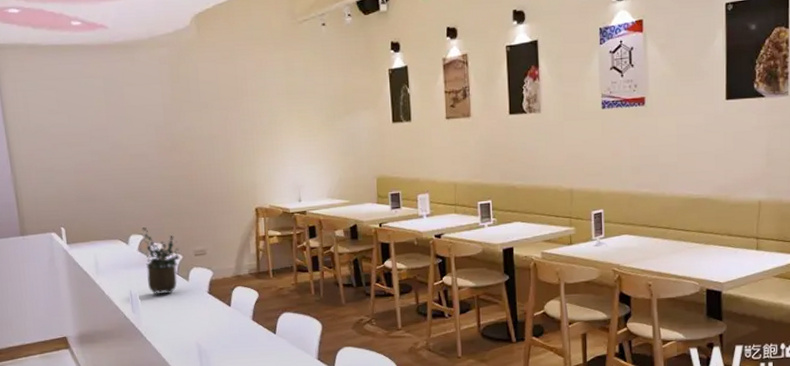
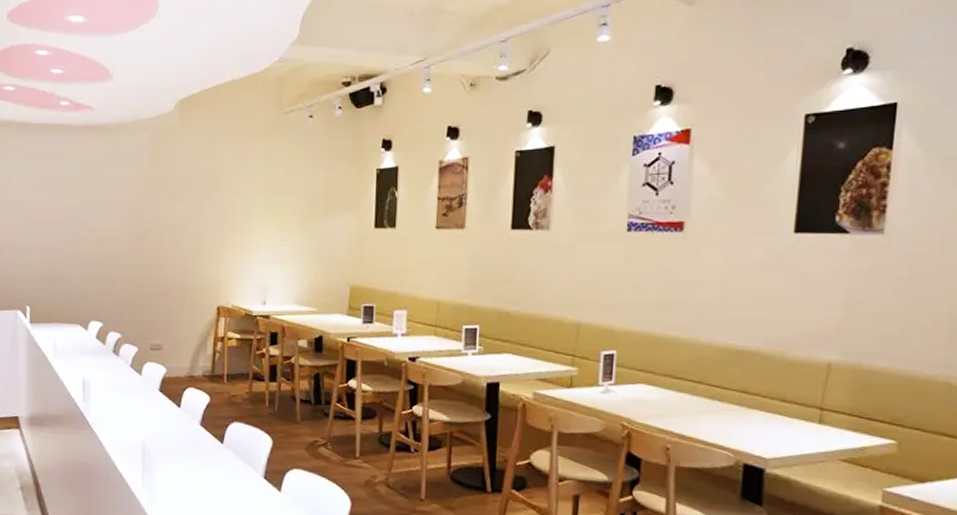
potted plant: present [142,227,180,295] -> none [101,315,136,387]

